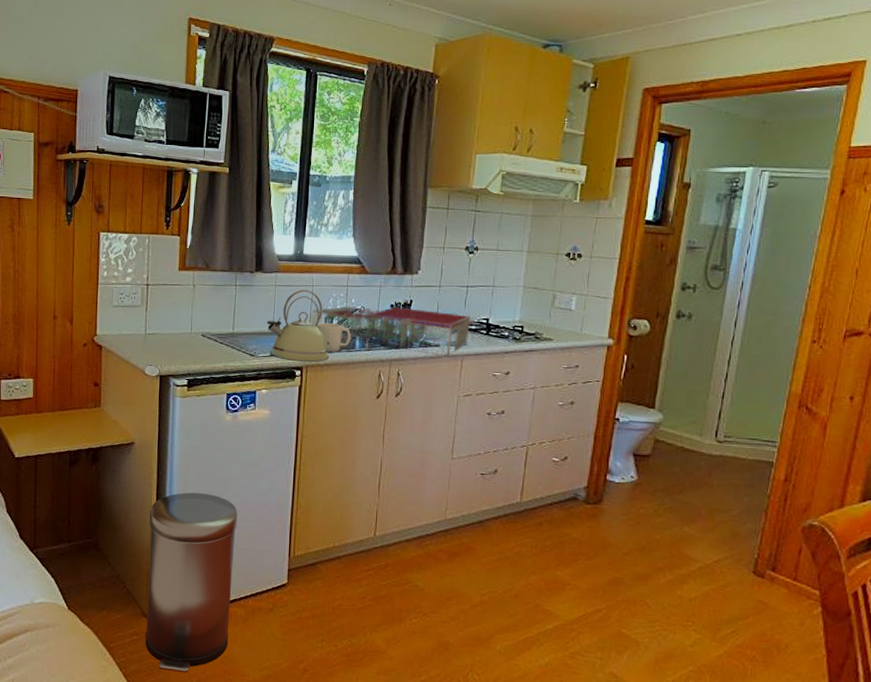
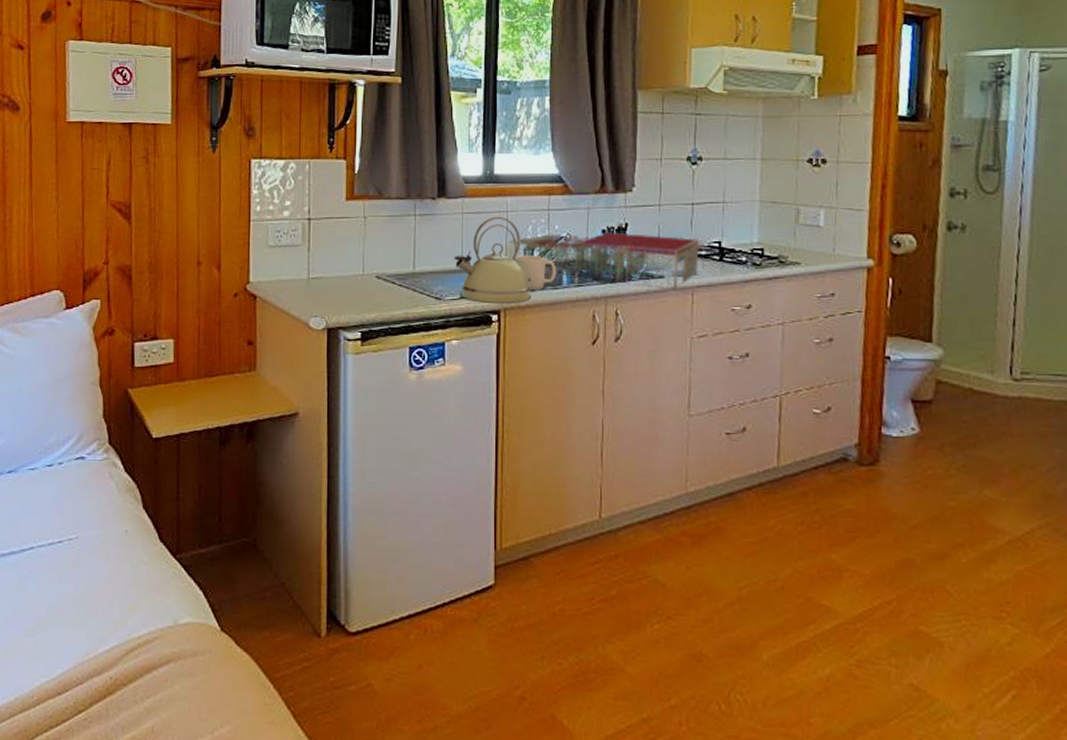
pedal bin: present [145,492,238,673] -> none [319,473,428,709]

